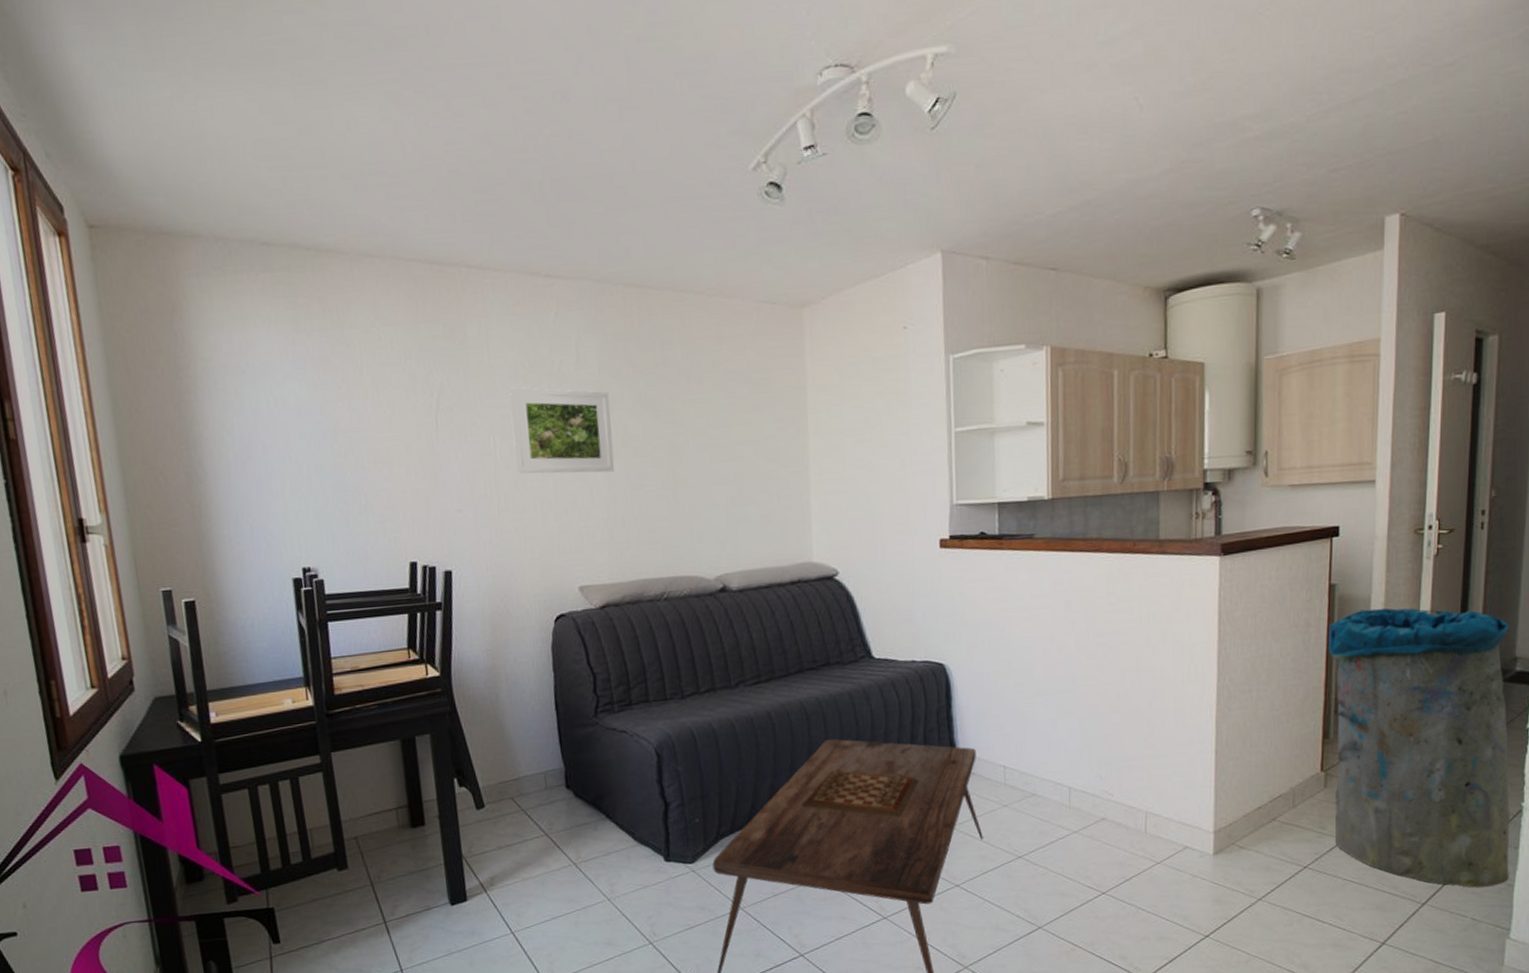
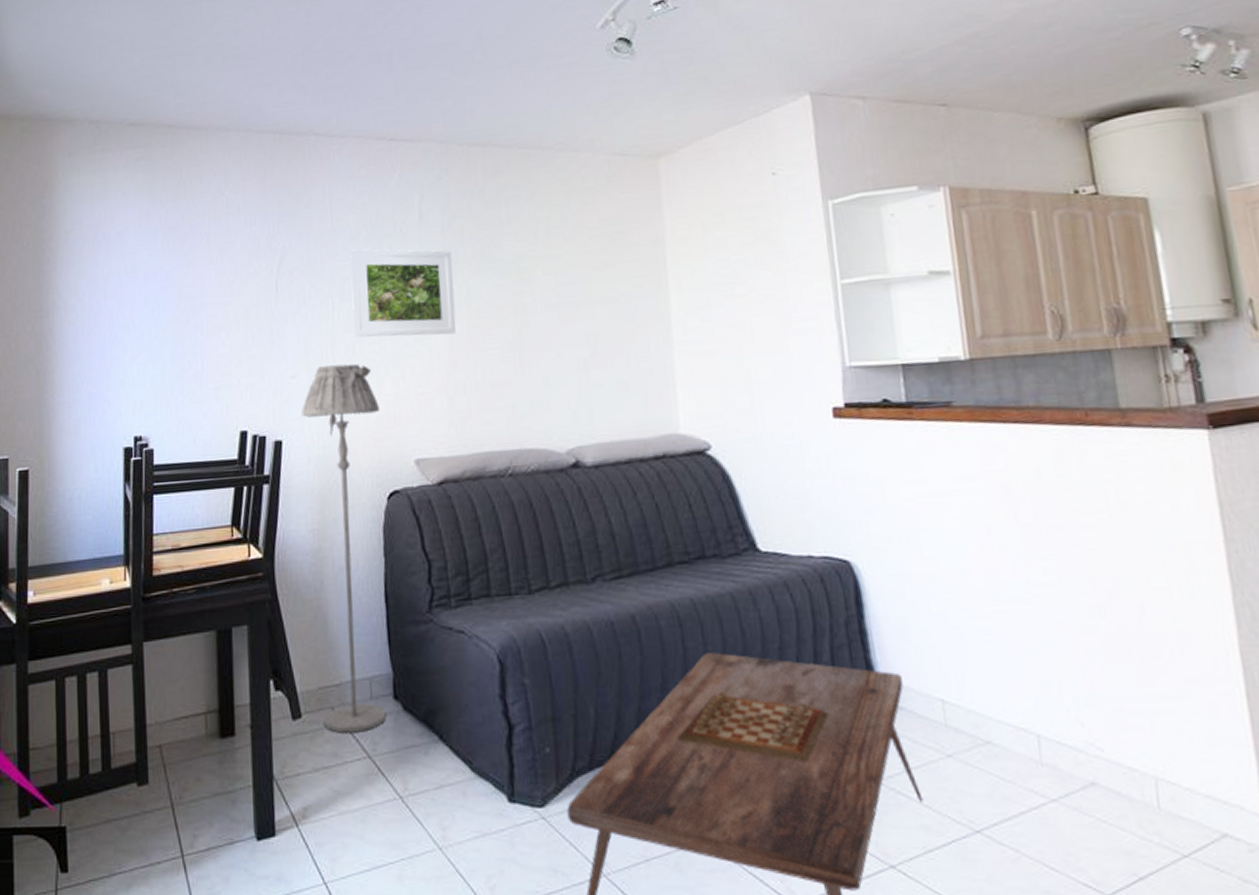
floor lamp: none [469,499,560,818] -> present [301,363,386,733]

